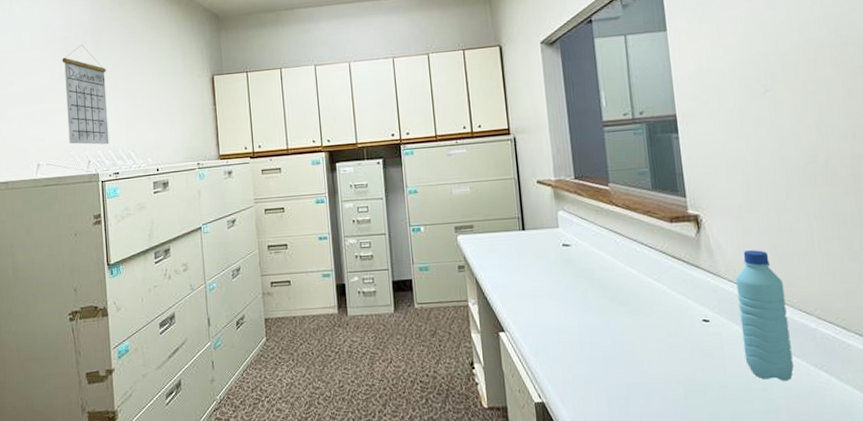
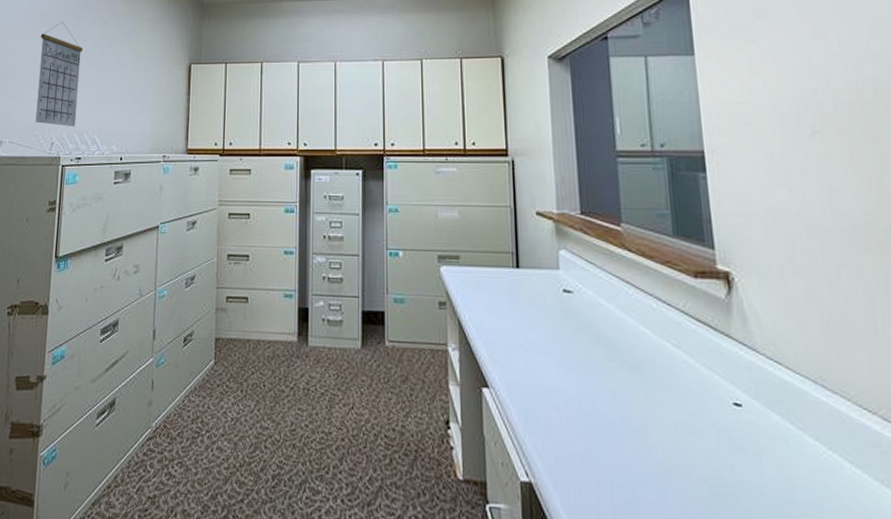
water bottle: present [736,250,794,382] -> none [776,322,852,497]

